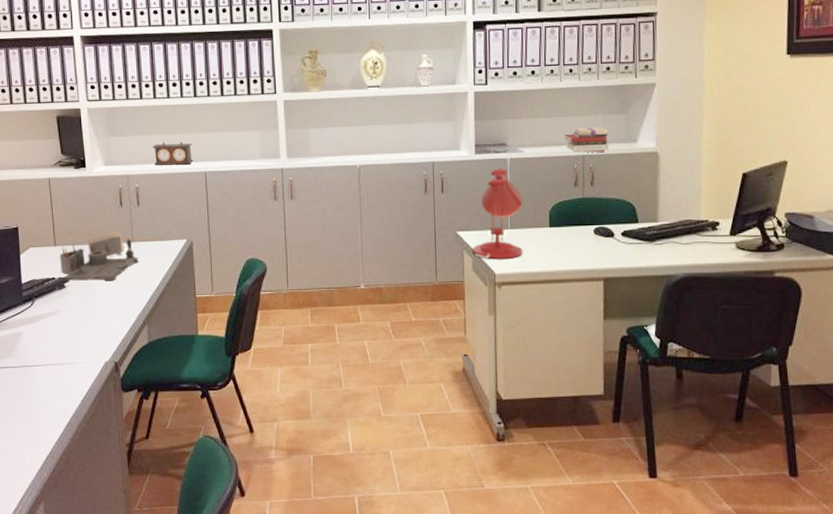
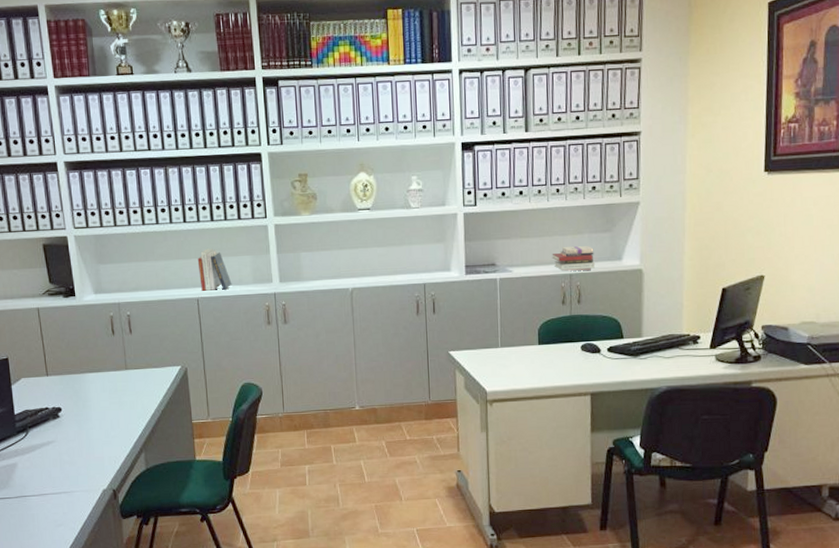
desk organizer: present [59,230,139,282] -> none [52,358,133,412]
clock: present [153,141,193,165] -> none [143,268,185,293]
books: none [206,123,240,166] -> present [197,248,232,292]
desk lamp: present [471,168,523,259] -> none [463,288,513,377]

